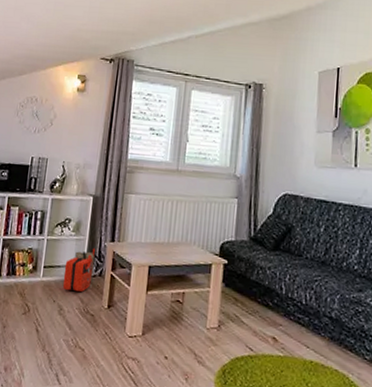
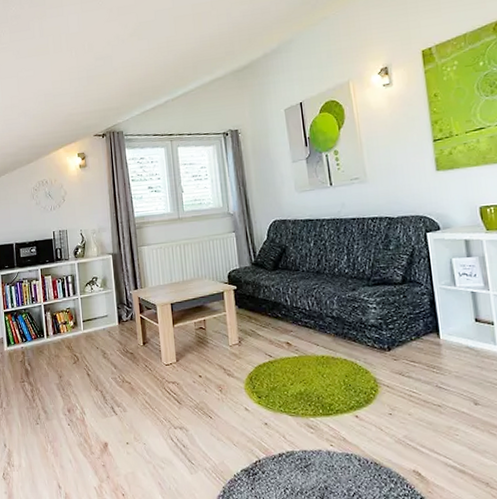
first aid kit: present [62,247,95,292] -> none [100,297,126,338]

